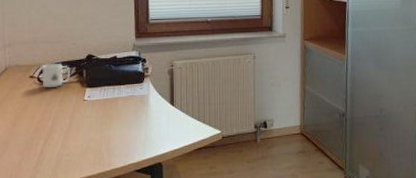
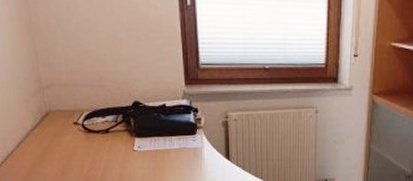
mug: present [41,62,71,87] -> none [85,109,118,135]

